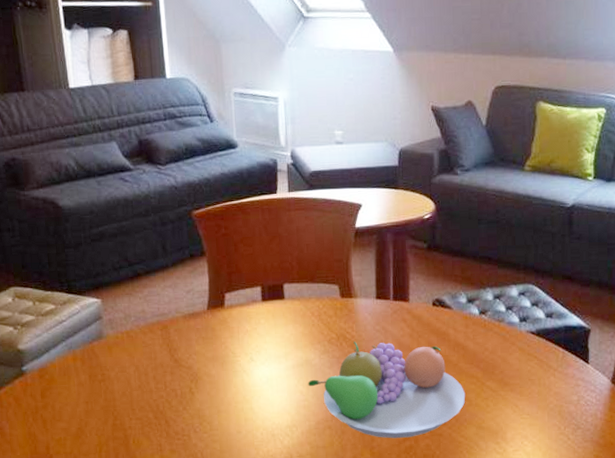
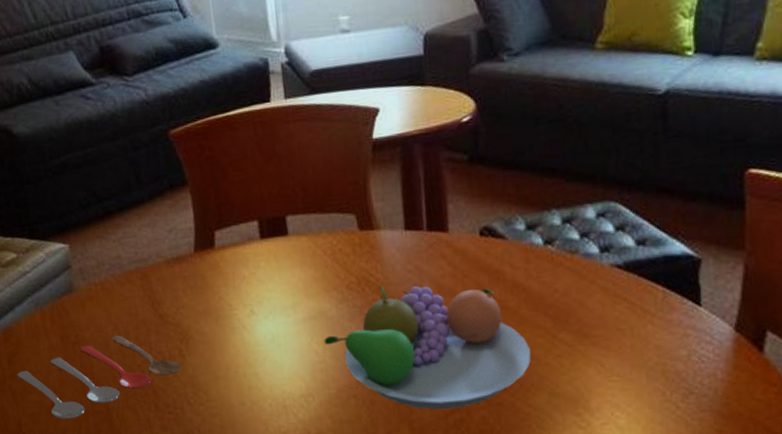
cooking utensil: none [48,375,190,444] -> present [17,335,181,419]

